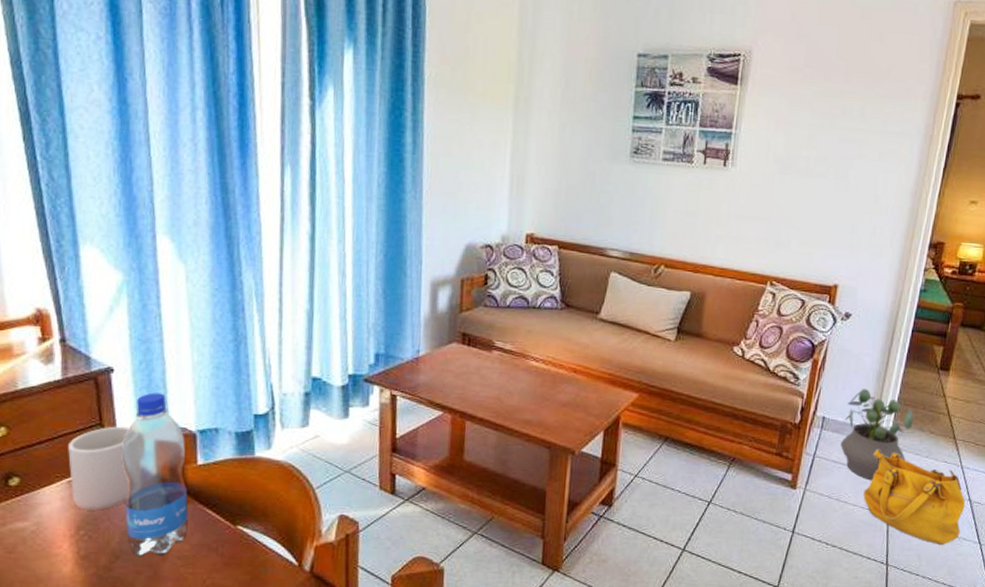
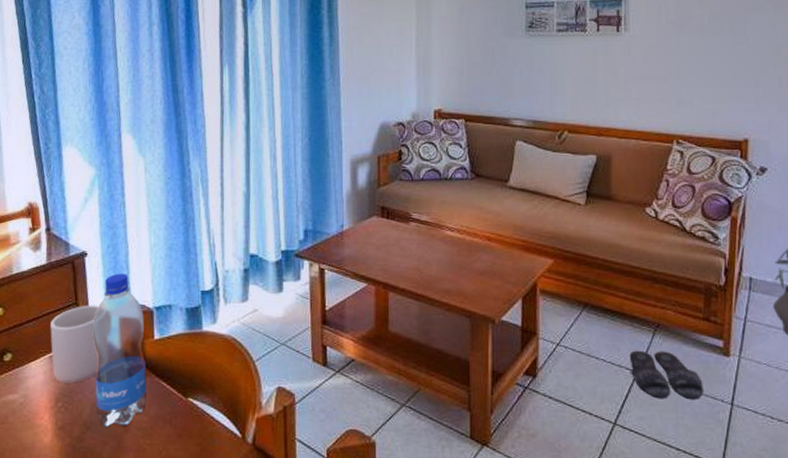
slippers: none [702,482,769,528] -> present [629,350,703,400]

